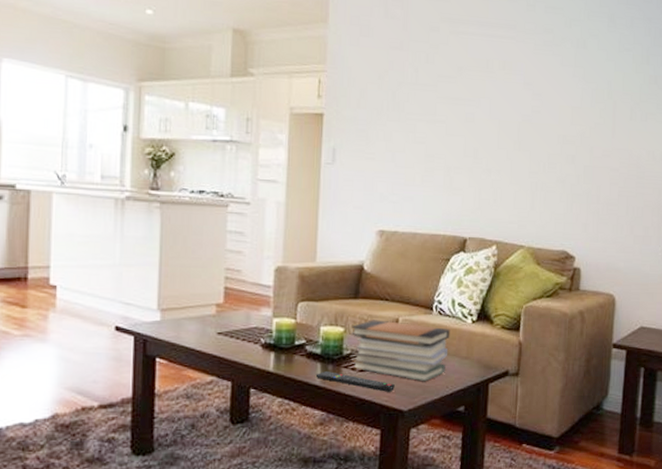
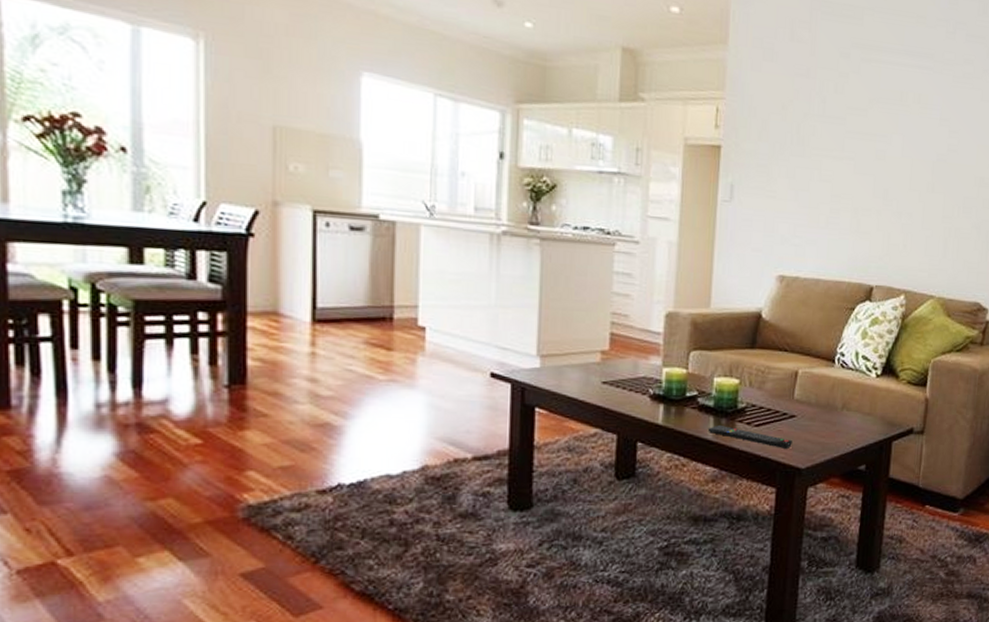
book stack: present [350,320,451,382] -> none [746,371,853,439]

